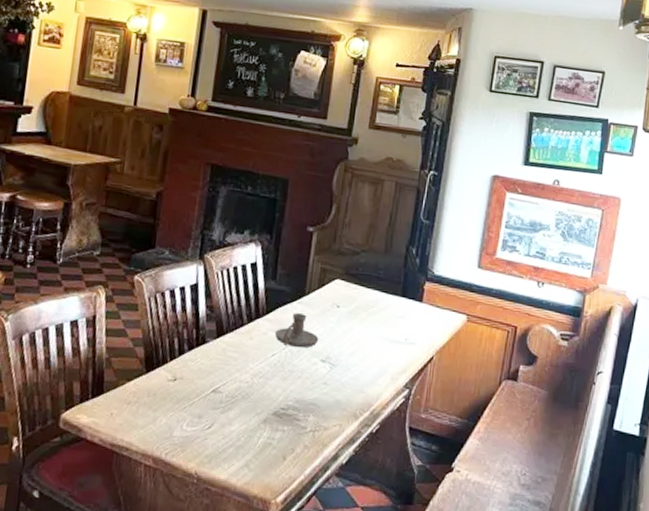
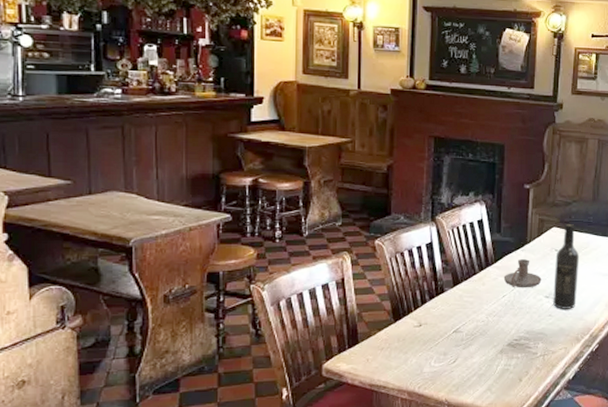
wine bottle: none [330,277,364,378] -> present [553,224,579,309]

